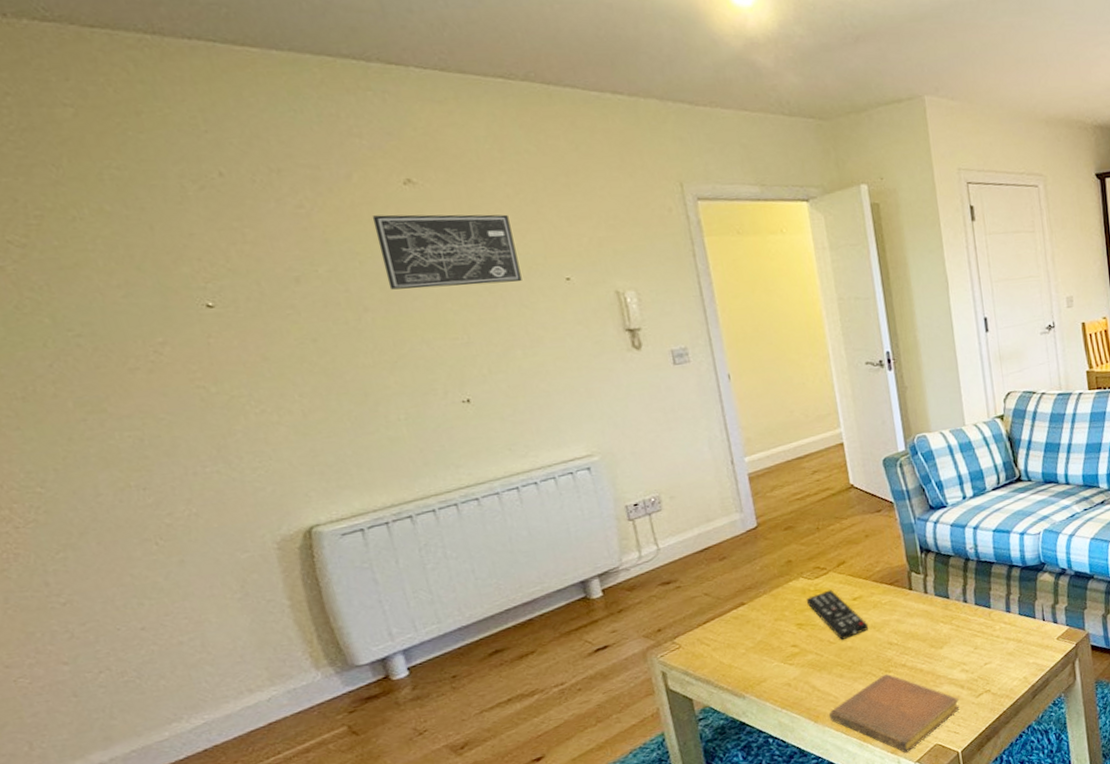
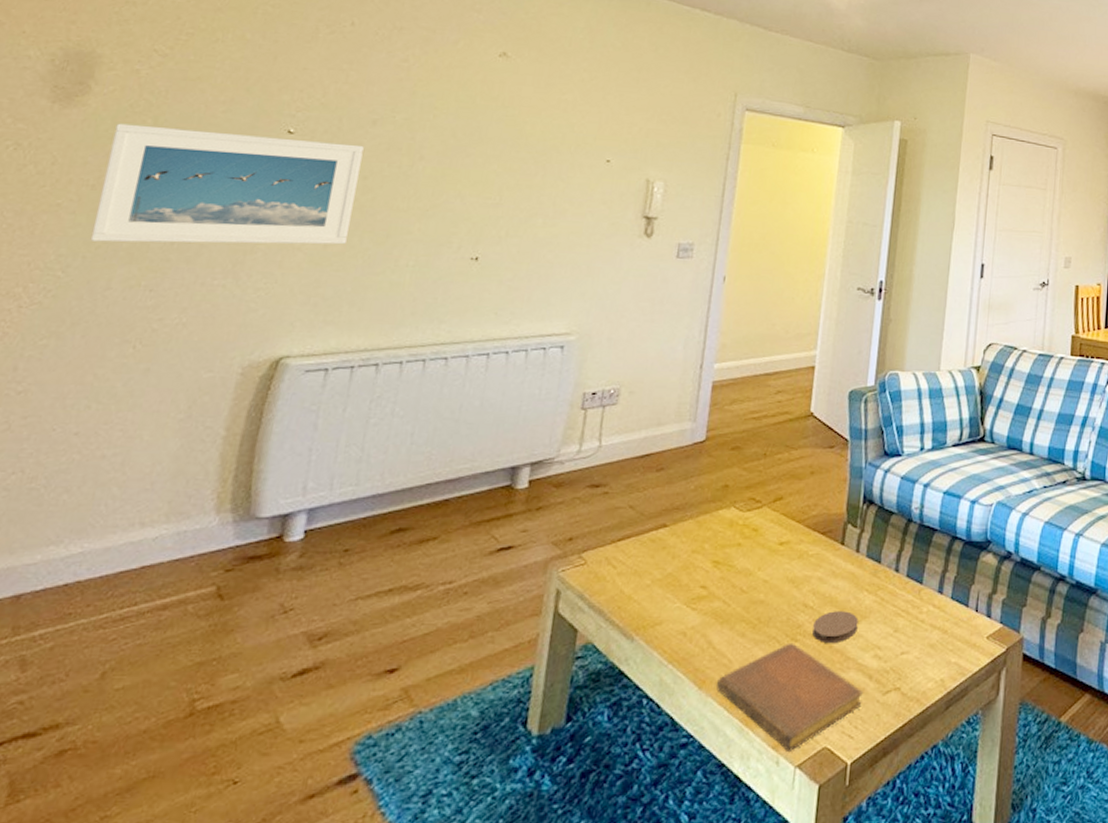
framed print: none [12,307,325,453] -> present [90,123,364,245]
wall art: present [372,214,522,290] -> none [450,78,577,156]
remote control: present [807,590,869,641] -> none [731,527,788,591]
coaster: none [901,641,942,669] -> present [812,611,858,642]

